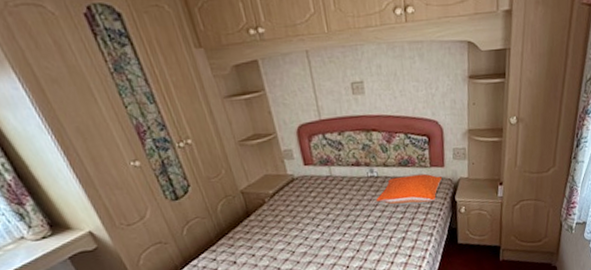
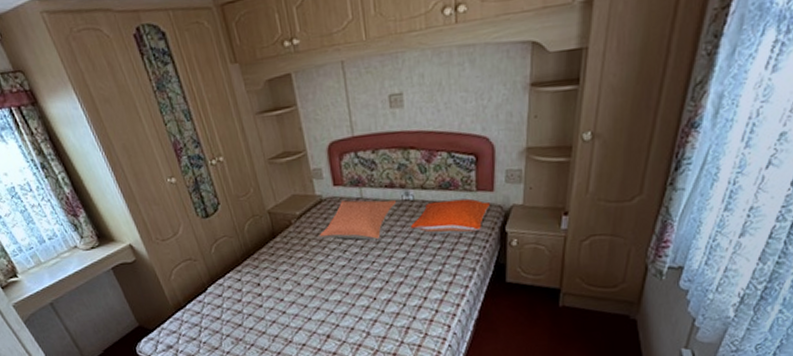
pillow: none [292,177,363,214] -> present [319,200,397,240]

